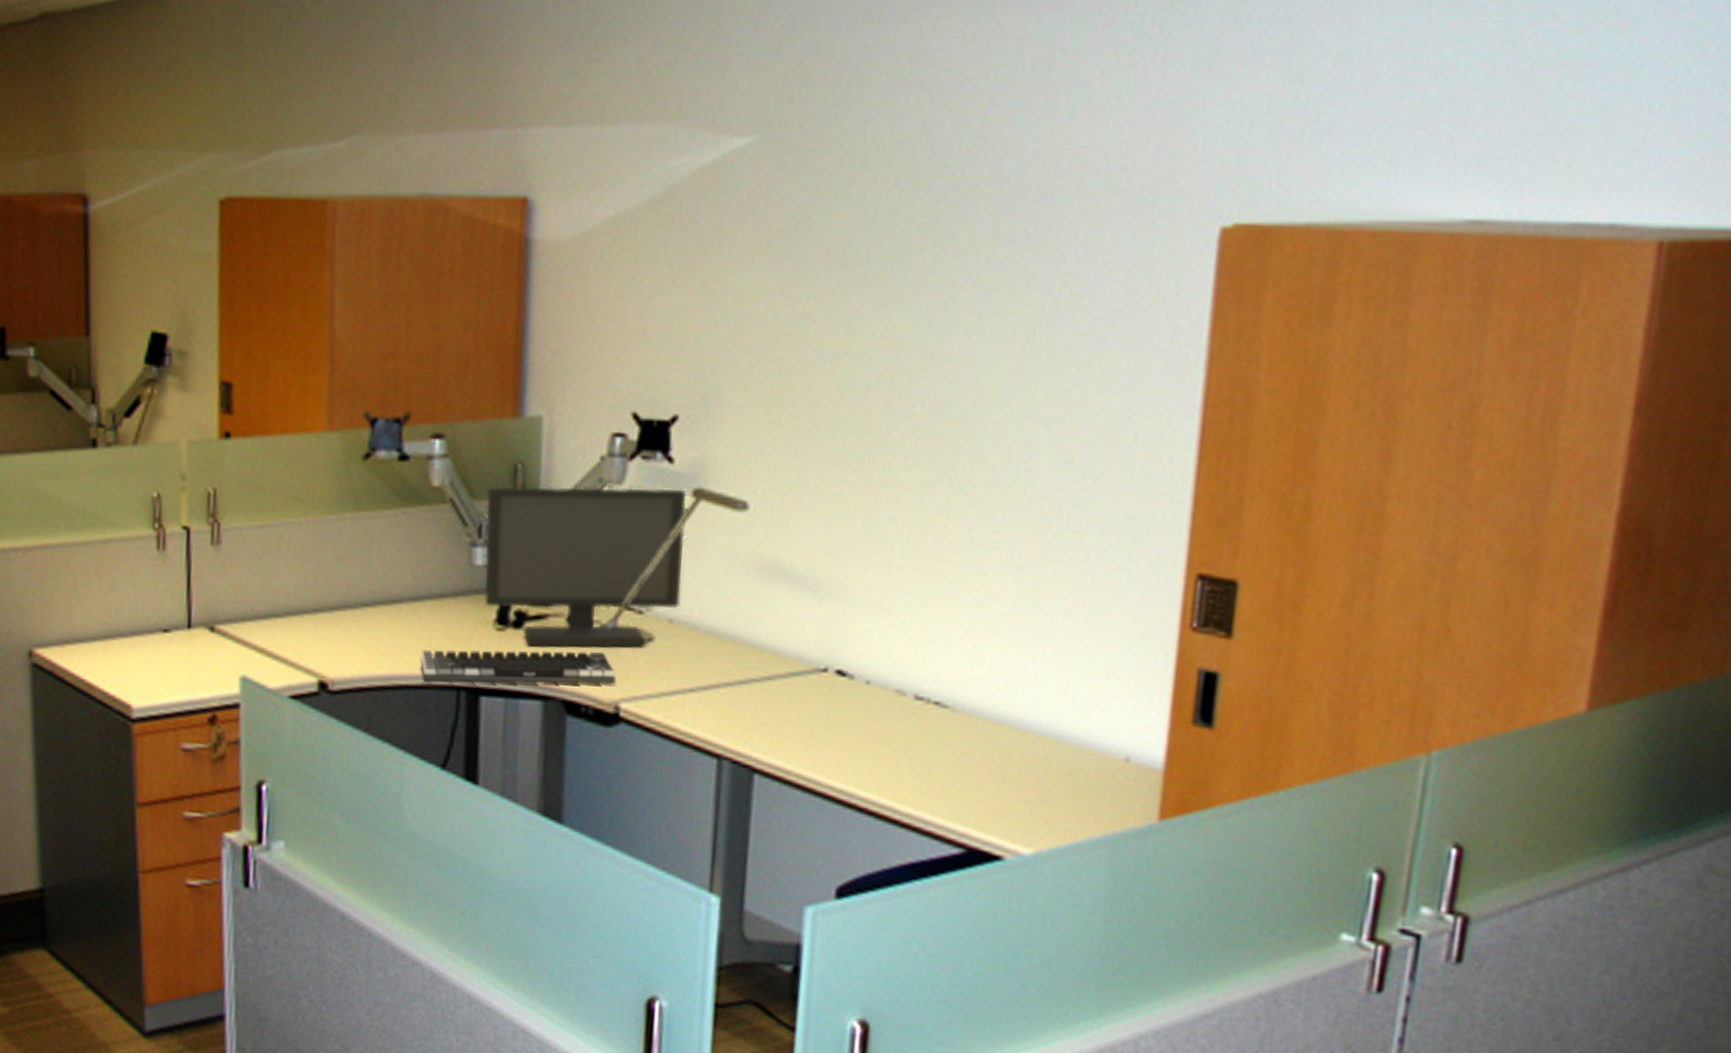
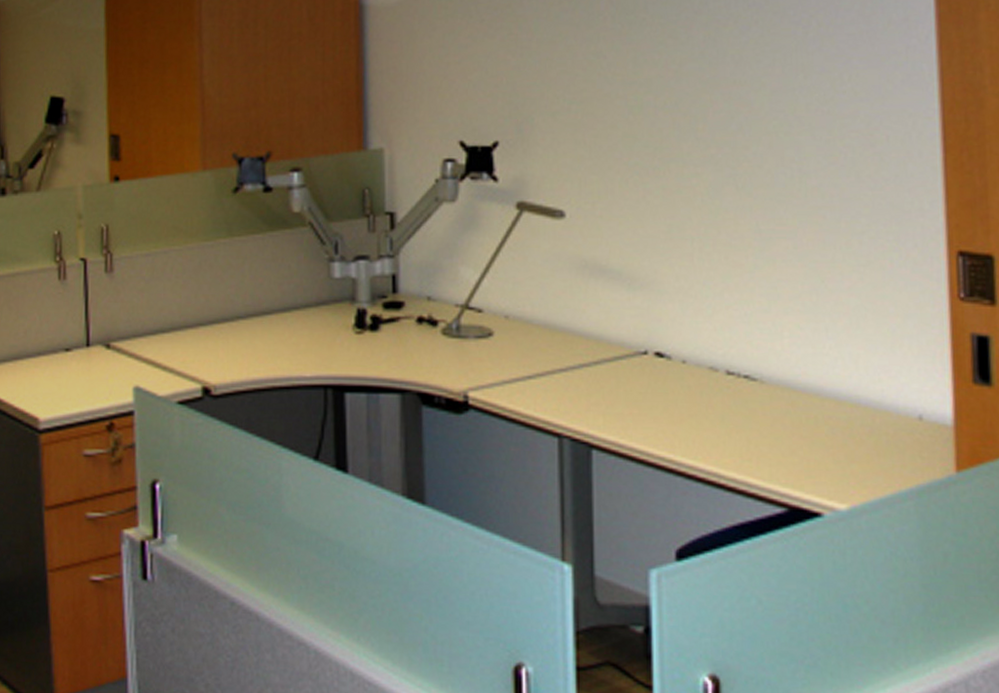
computer keyboard: present [420,649,617,685] -> none [291,347,464,383]
computer monitor: present [484,486,686,649] -> none [341,203,513,347]

